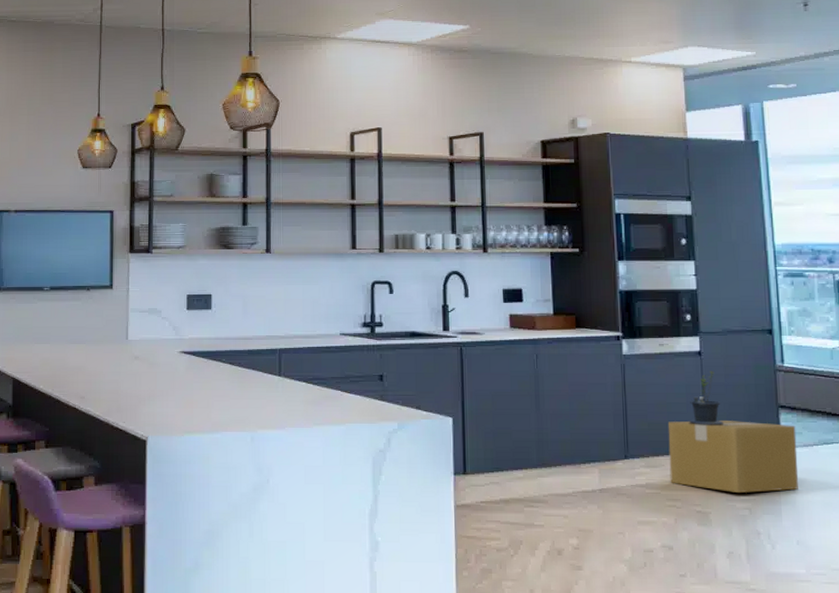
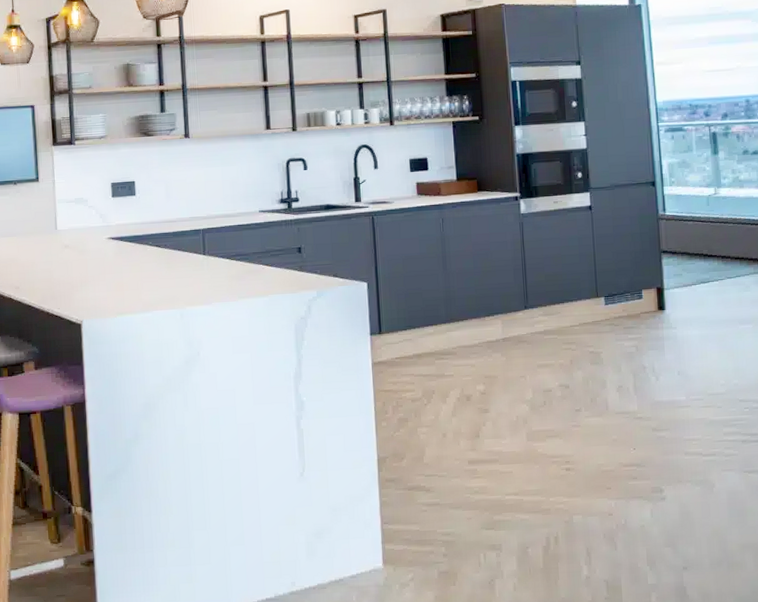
cardboard box: present [667,421,799,493] -> none [562,267,679,333]
potted plant: present [688,370,727,427] -> none [581,223,616,274]

